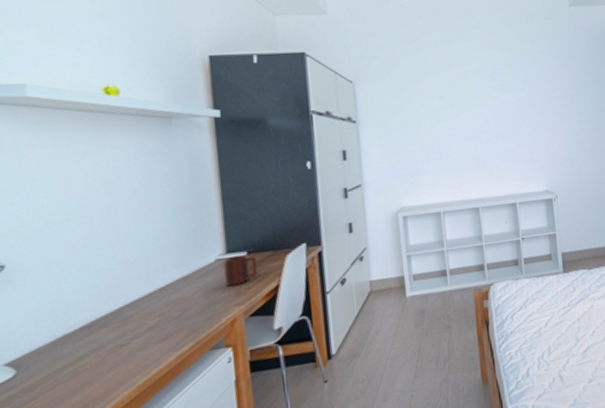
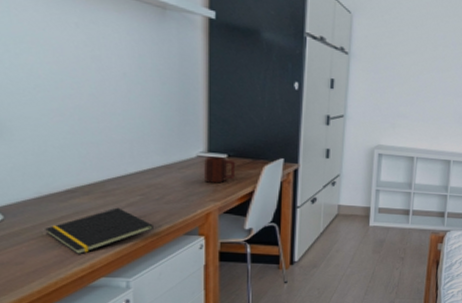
notepad: none [61,334,177,399] -> present [45,207,153,255]

